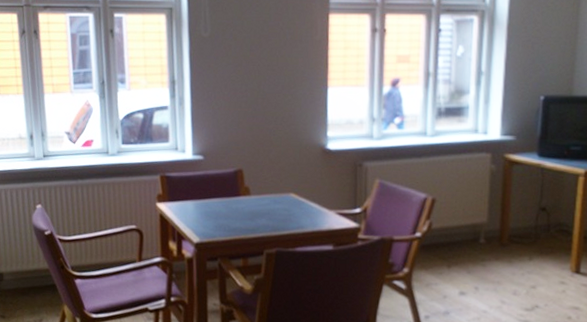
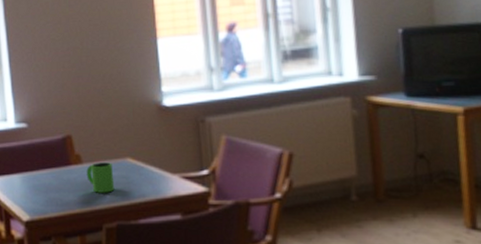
mug: none [253,195,278,223] -> present [86,162,115,193]

